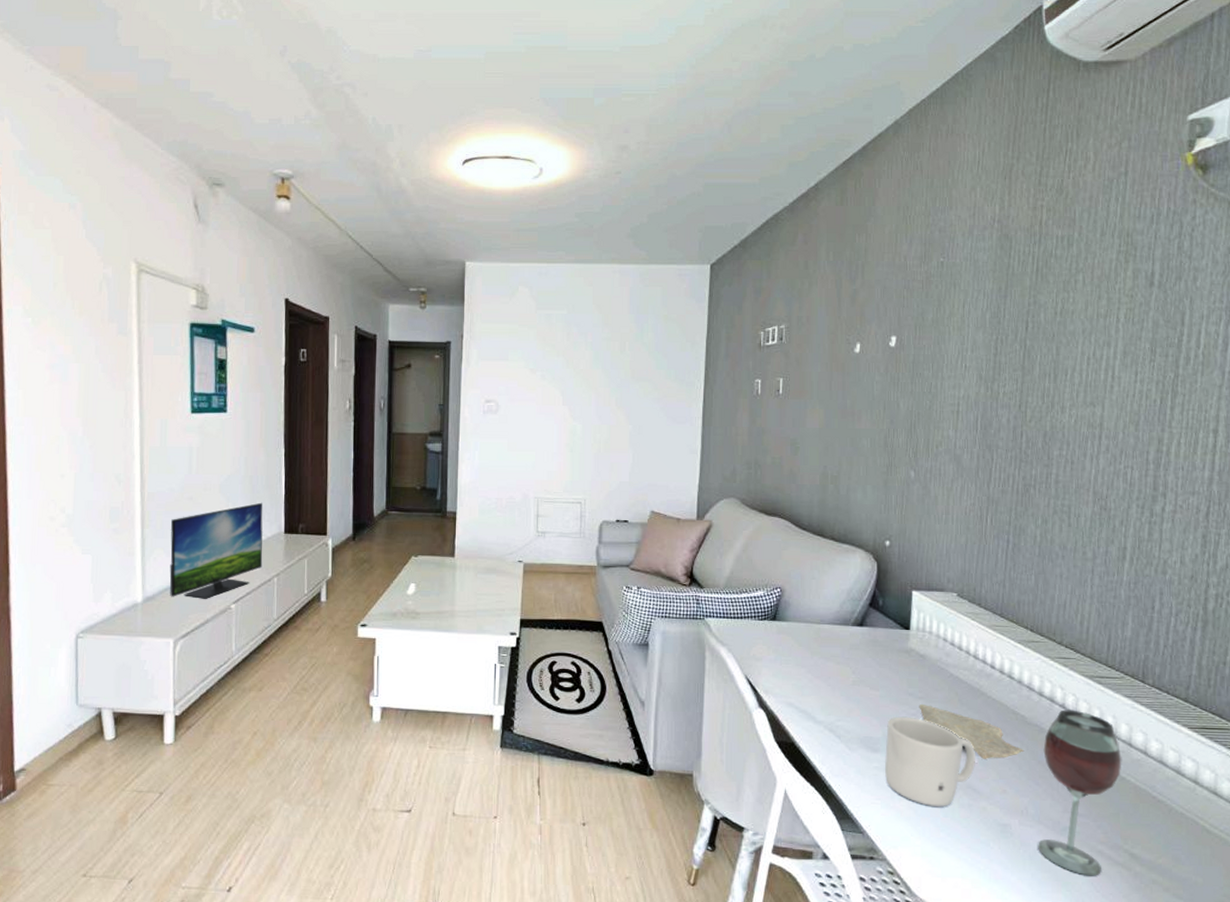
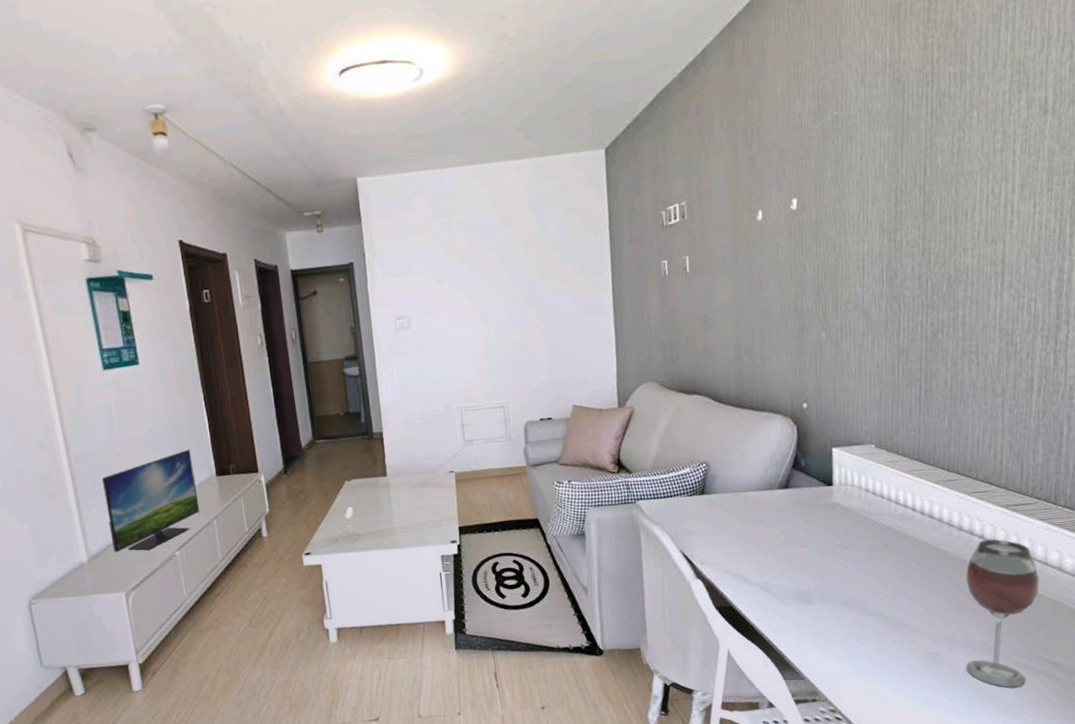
mug: present [885,716,976,808] -> none [818,567,904,646]
tissue: present [919,704,1025,759] -> none [847,553,949,596]

